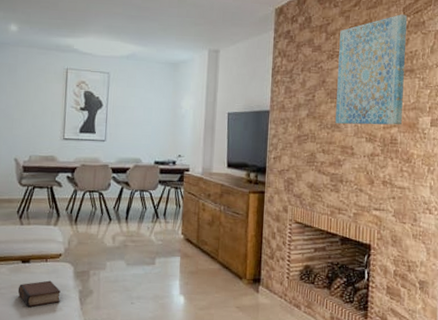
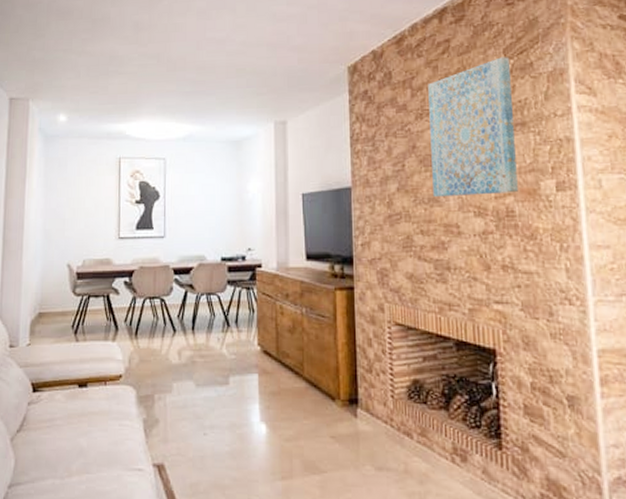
book: present [17,280,61,308] -> none [75,408,123,442]

